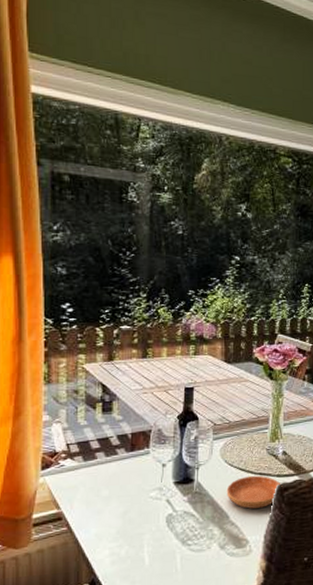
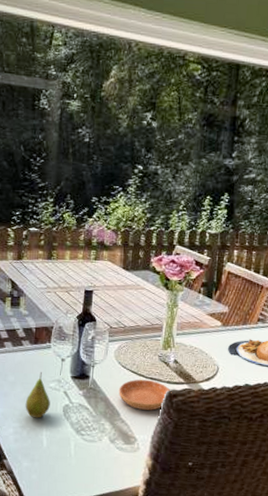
fruit: none [122,481,151,534] -> present [25,372,50,418]

